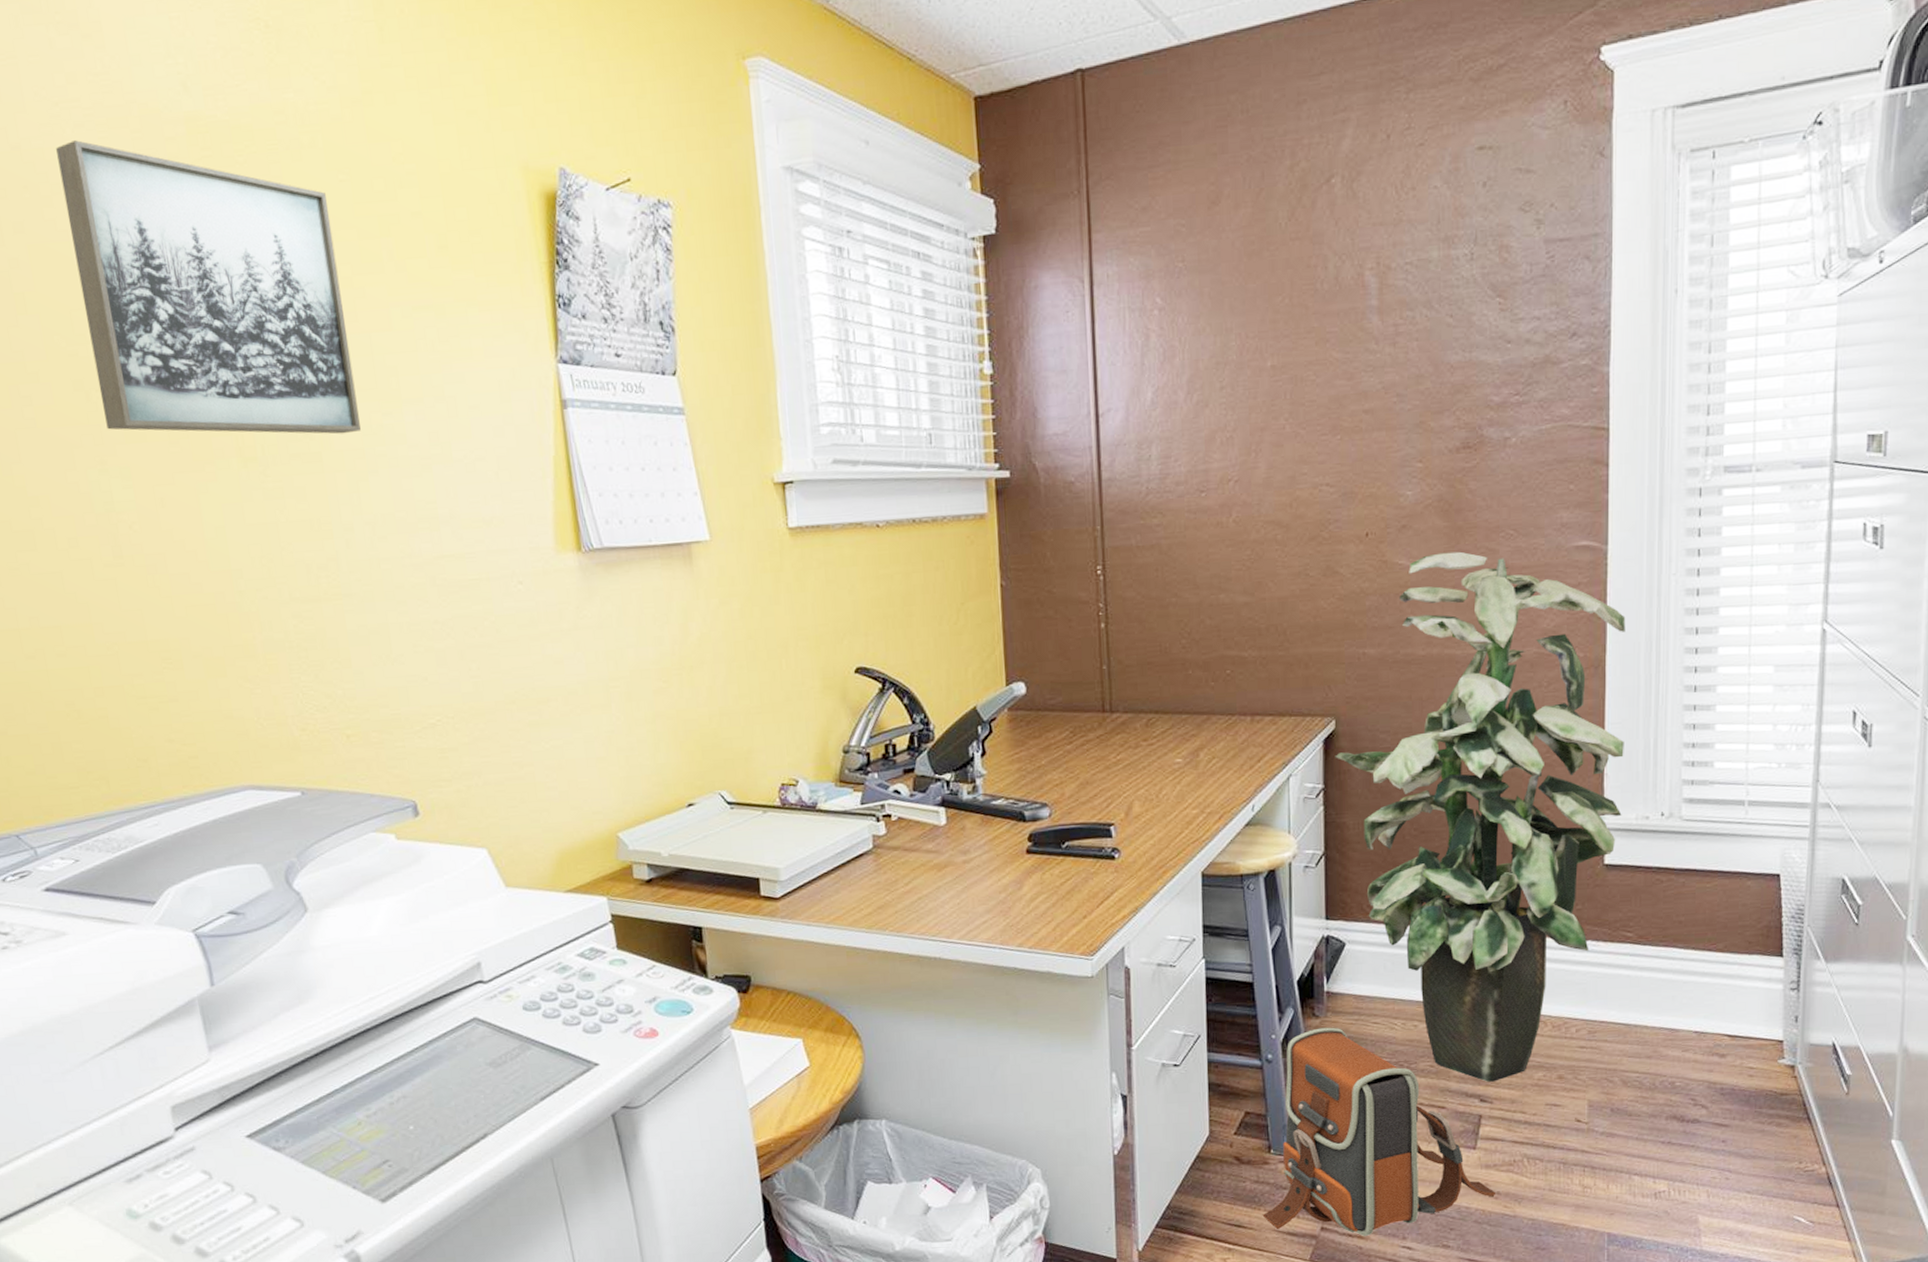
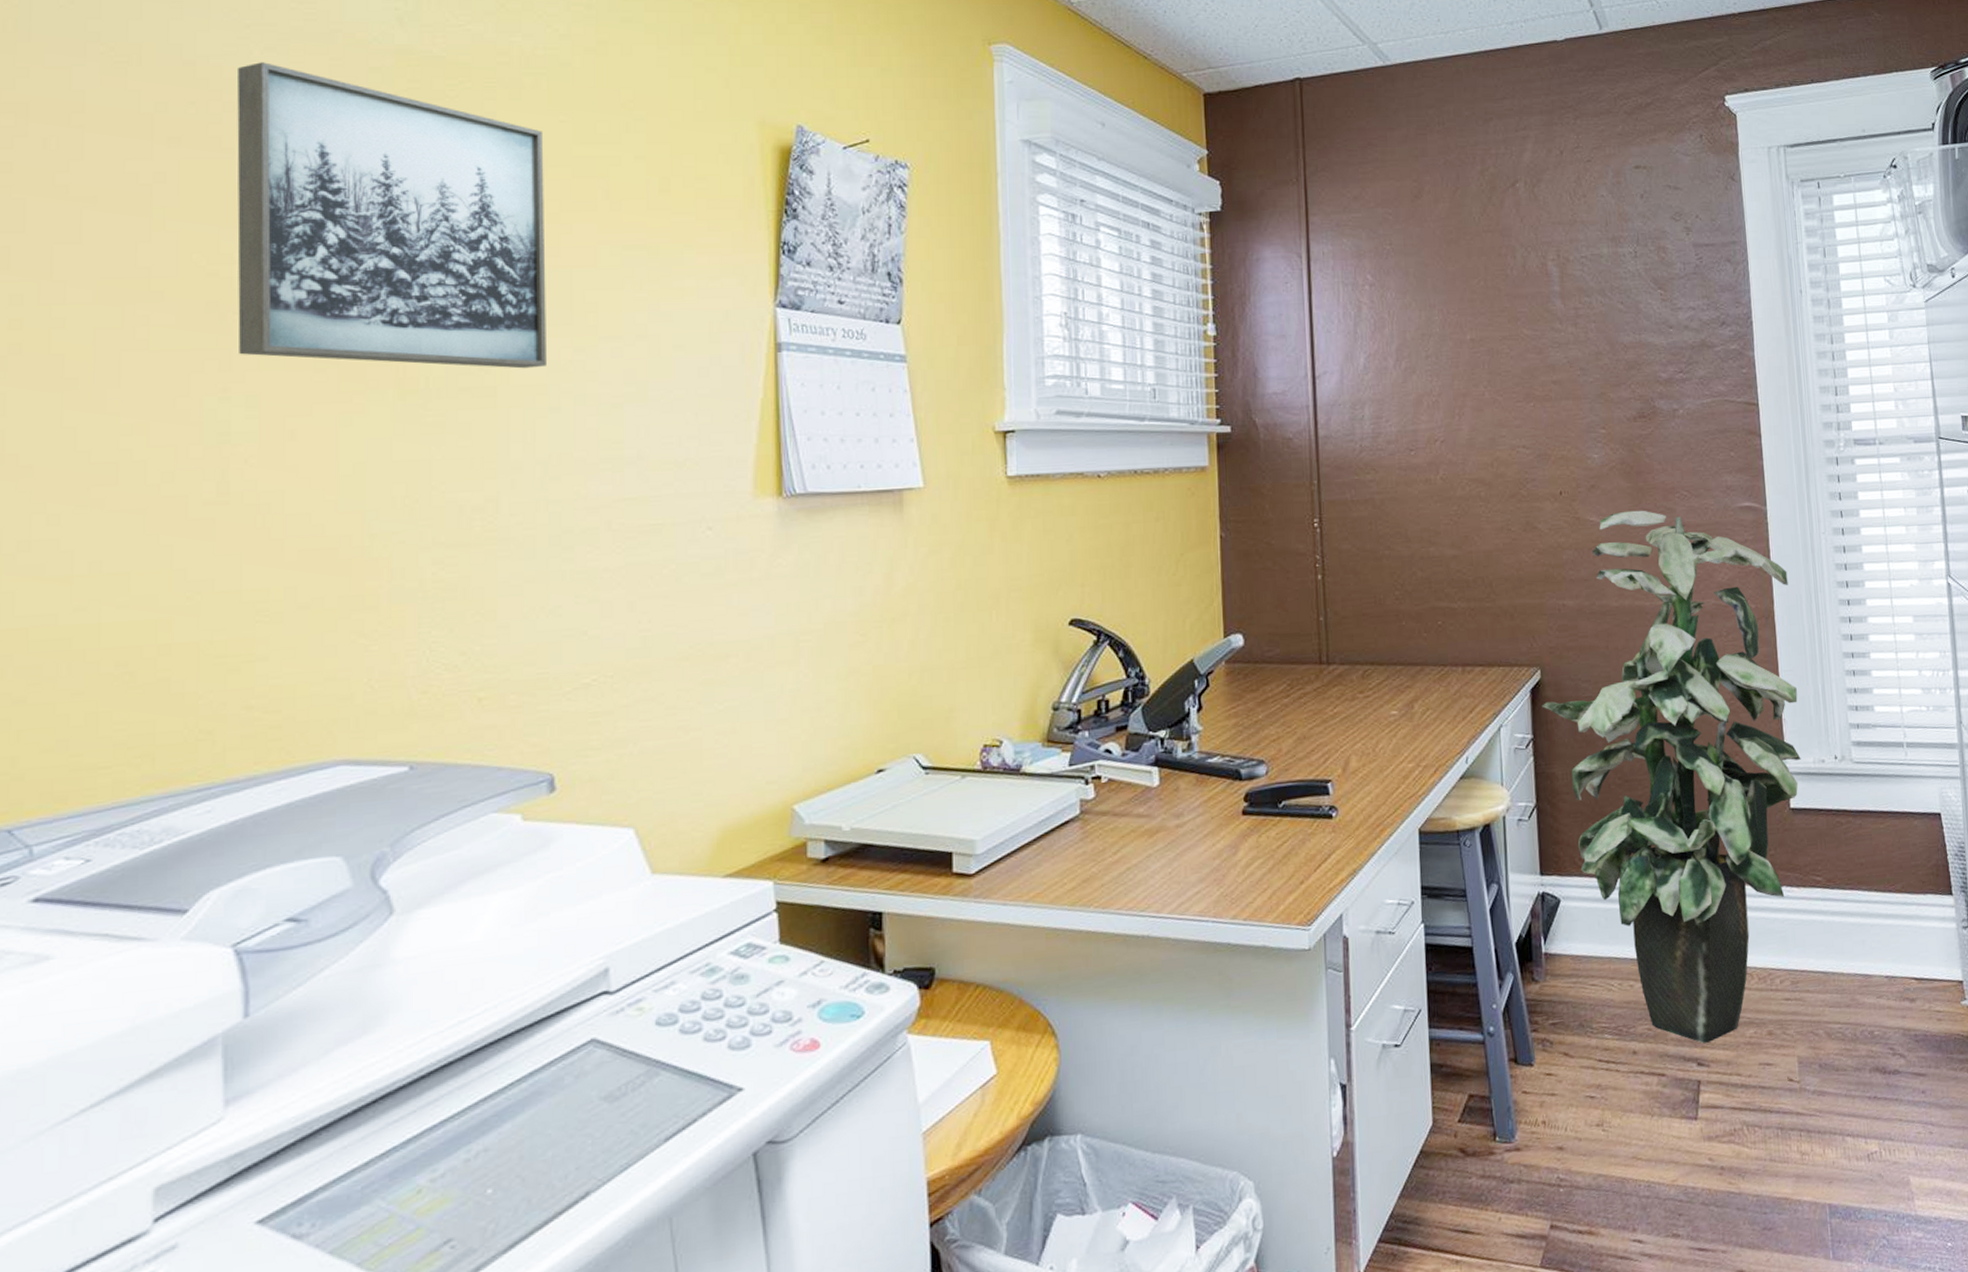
backpack: present [1262,1027,1496,1236] -> none [1490,992,1721,1232]

